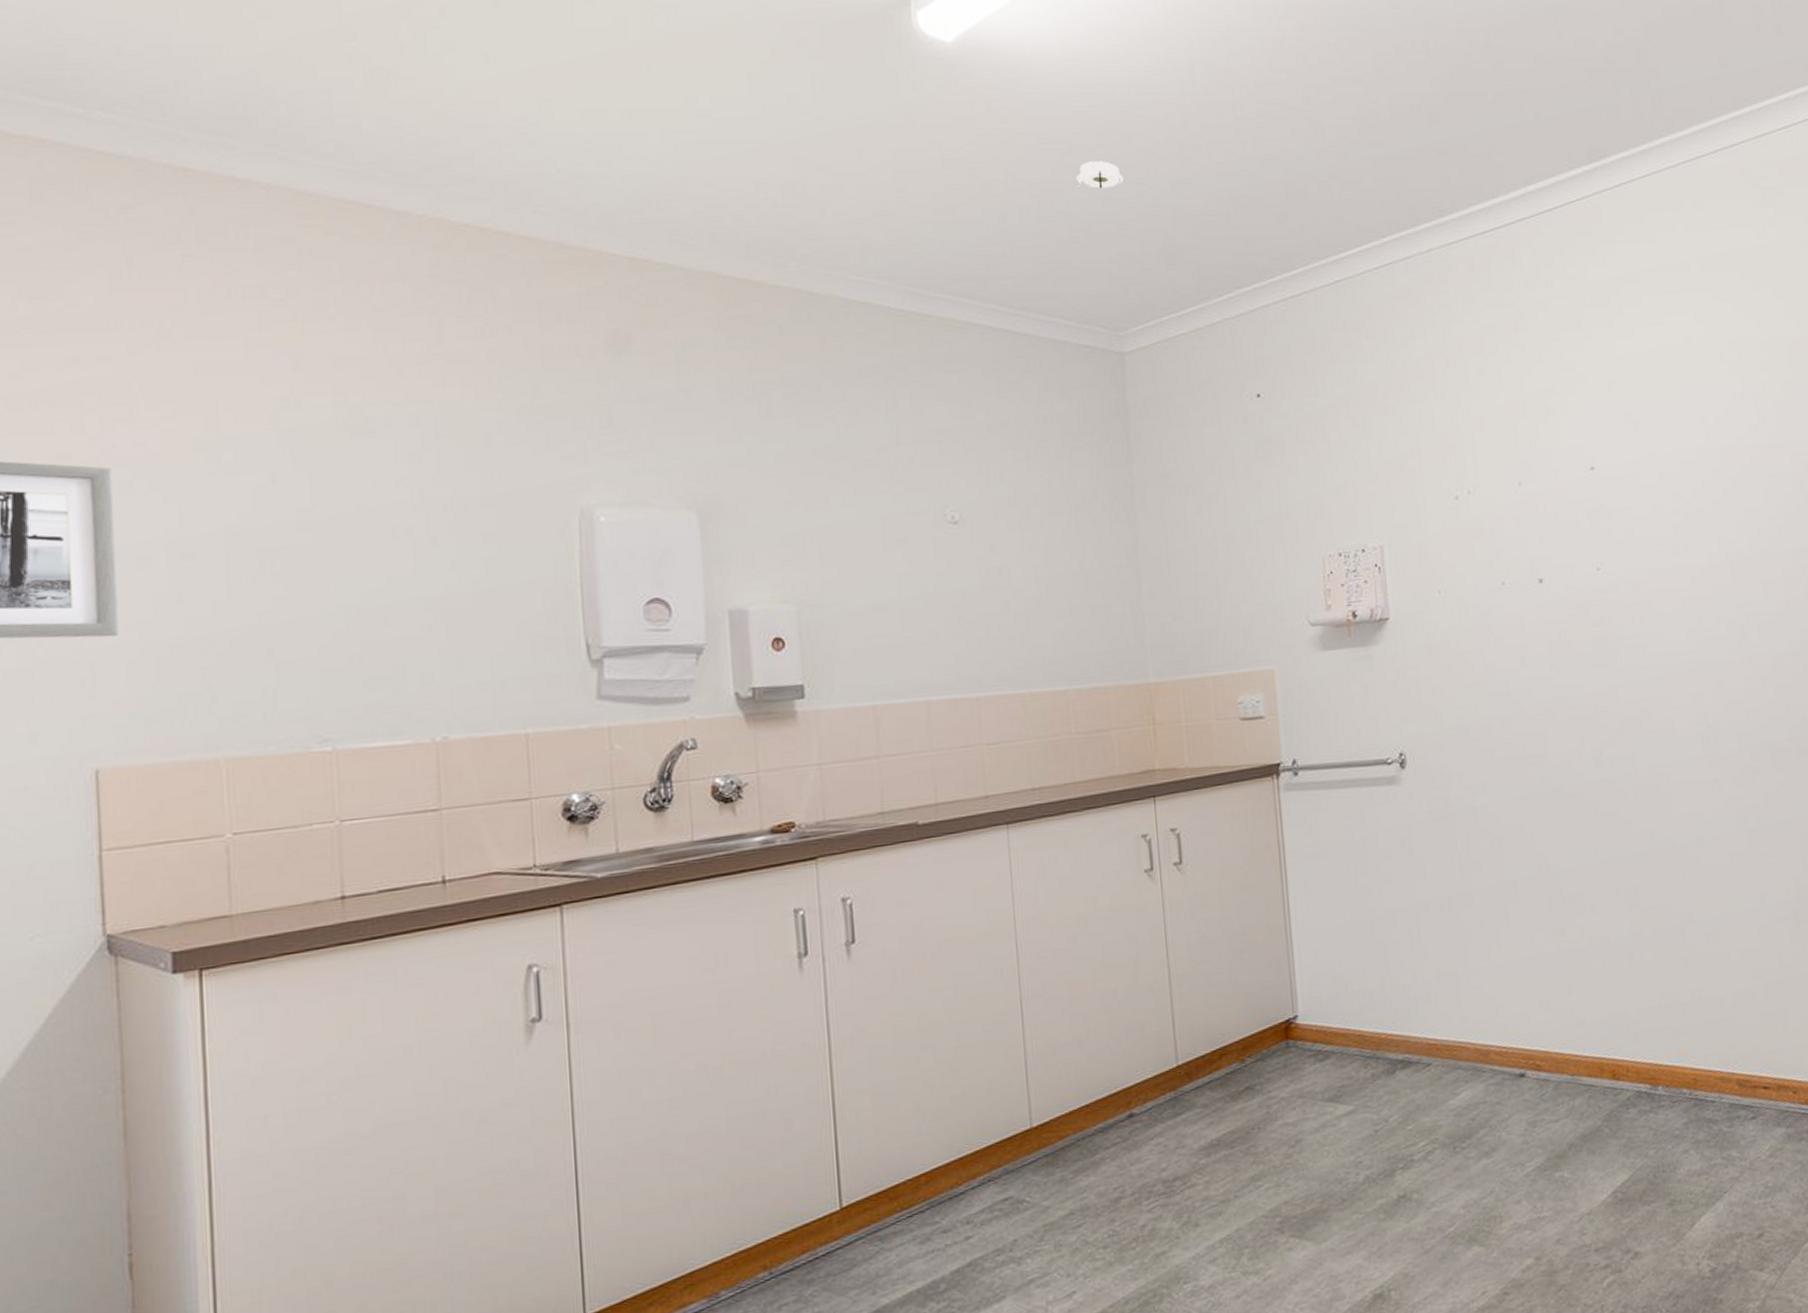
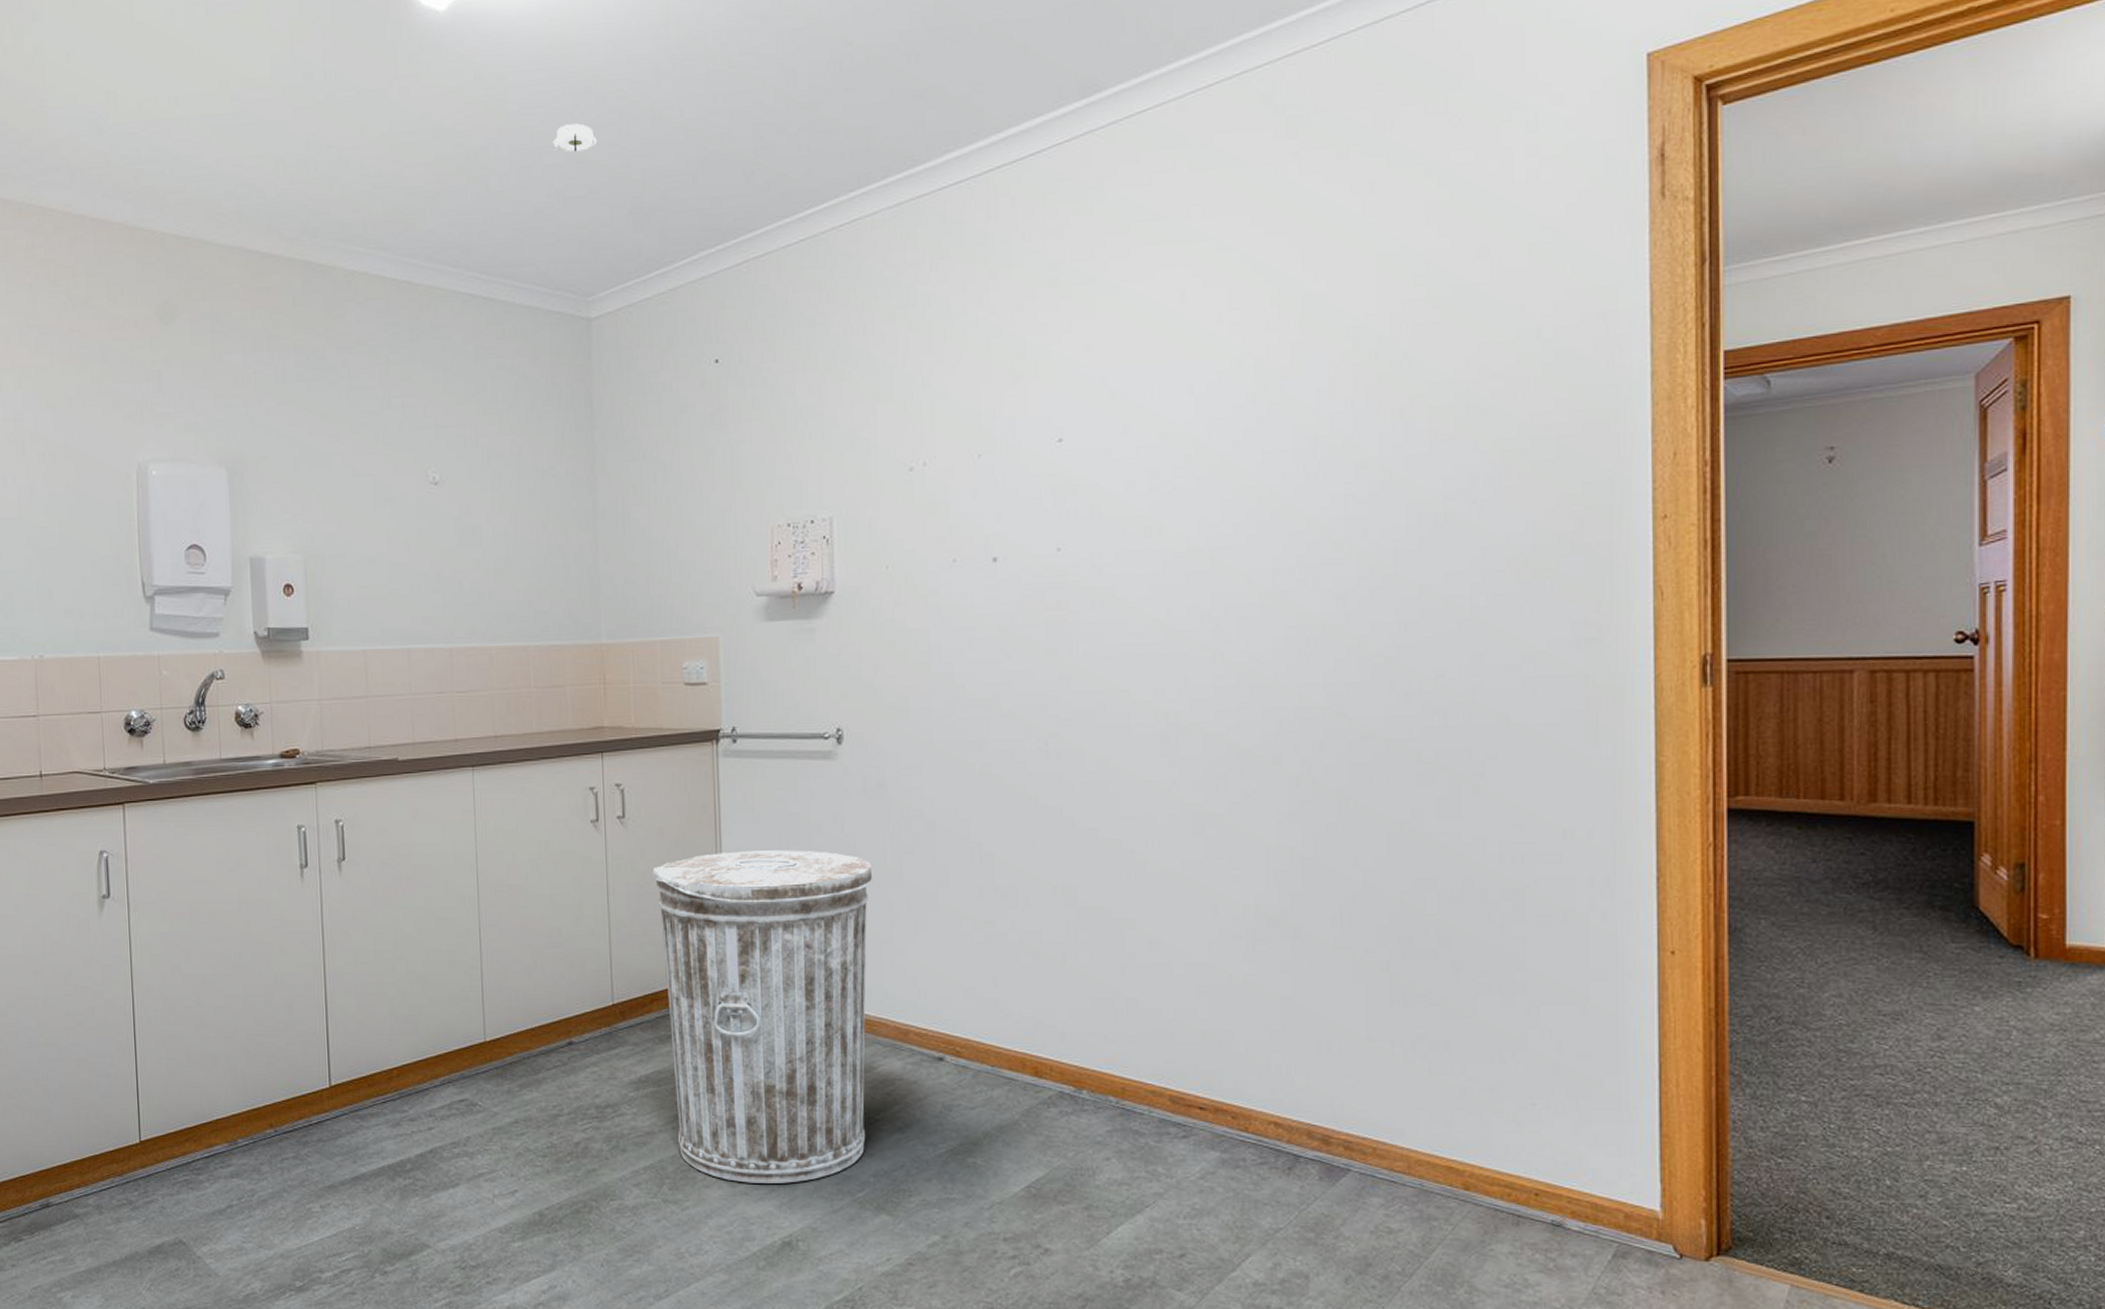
trash can: none [1214,878,1453,1239] -> present [652,850,873,1184]

